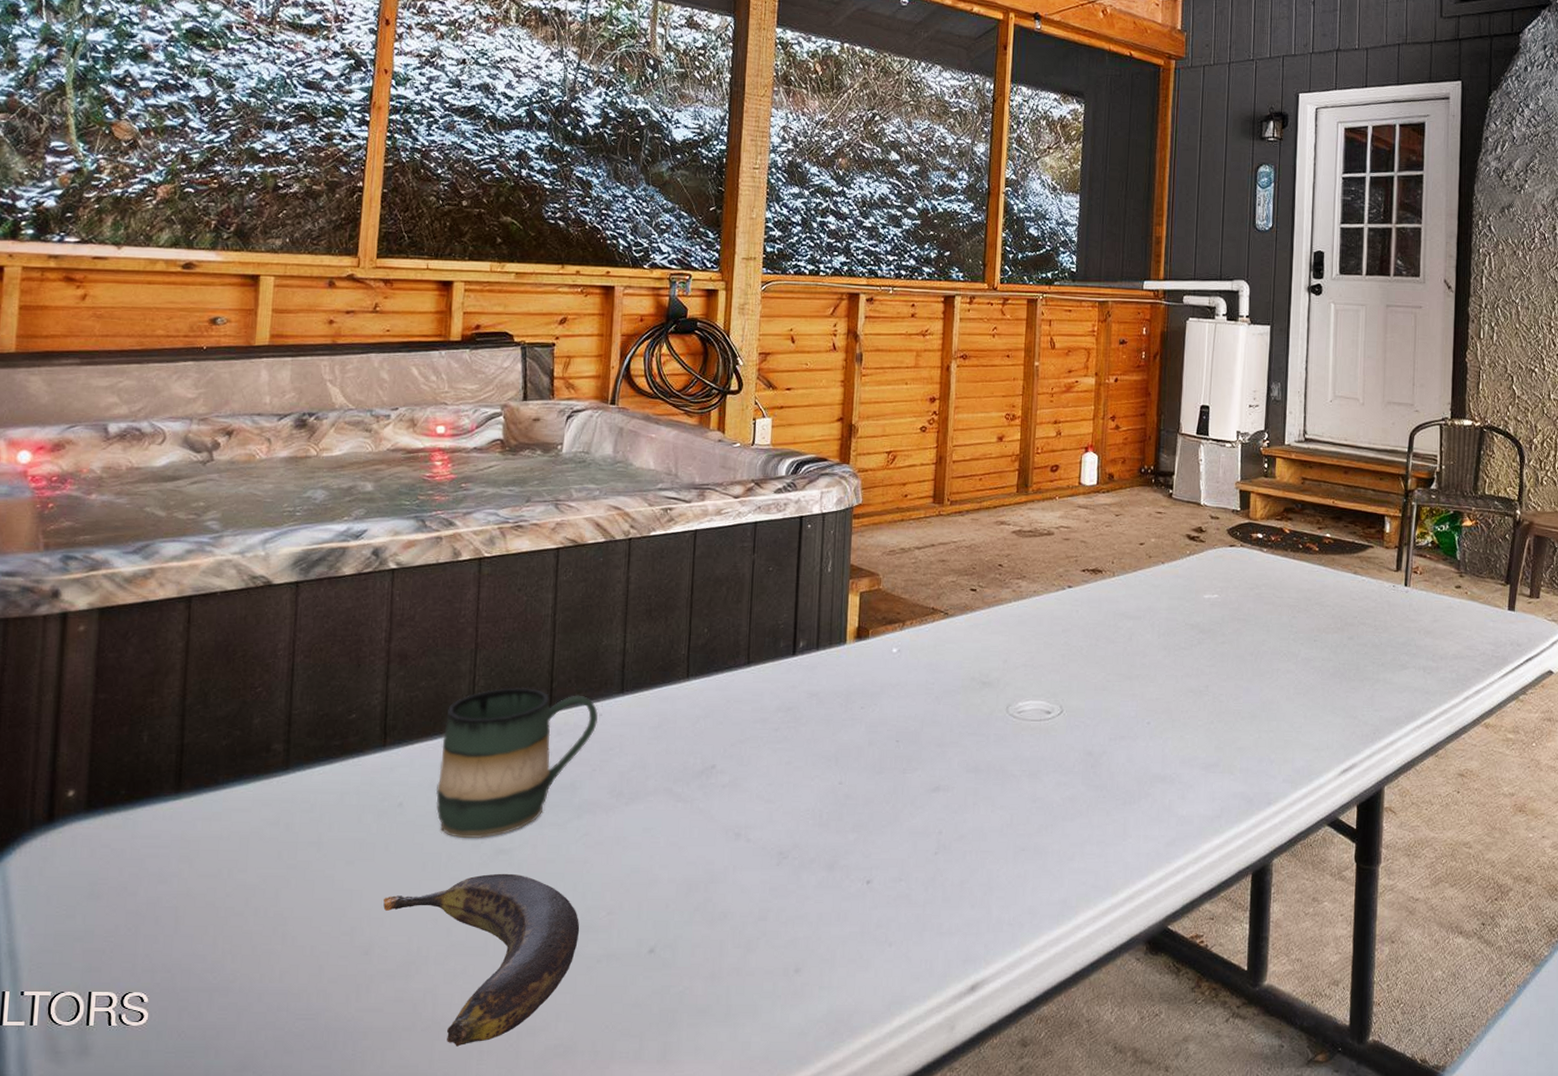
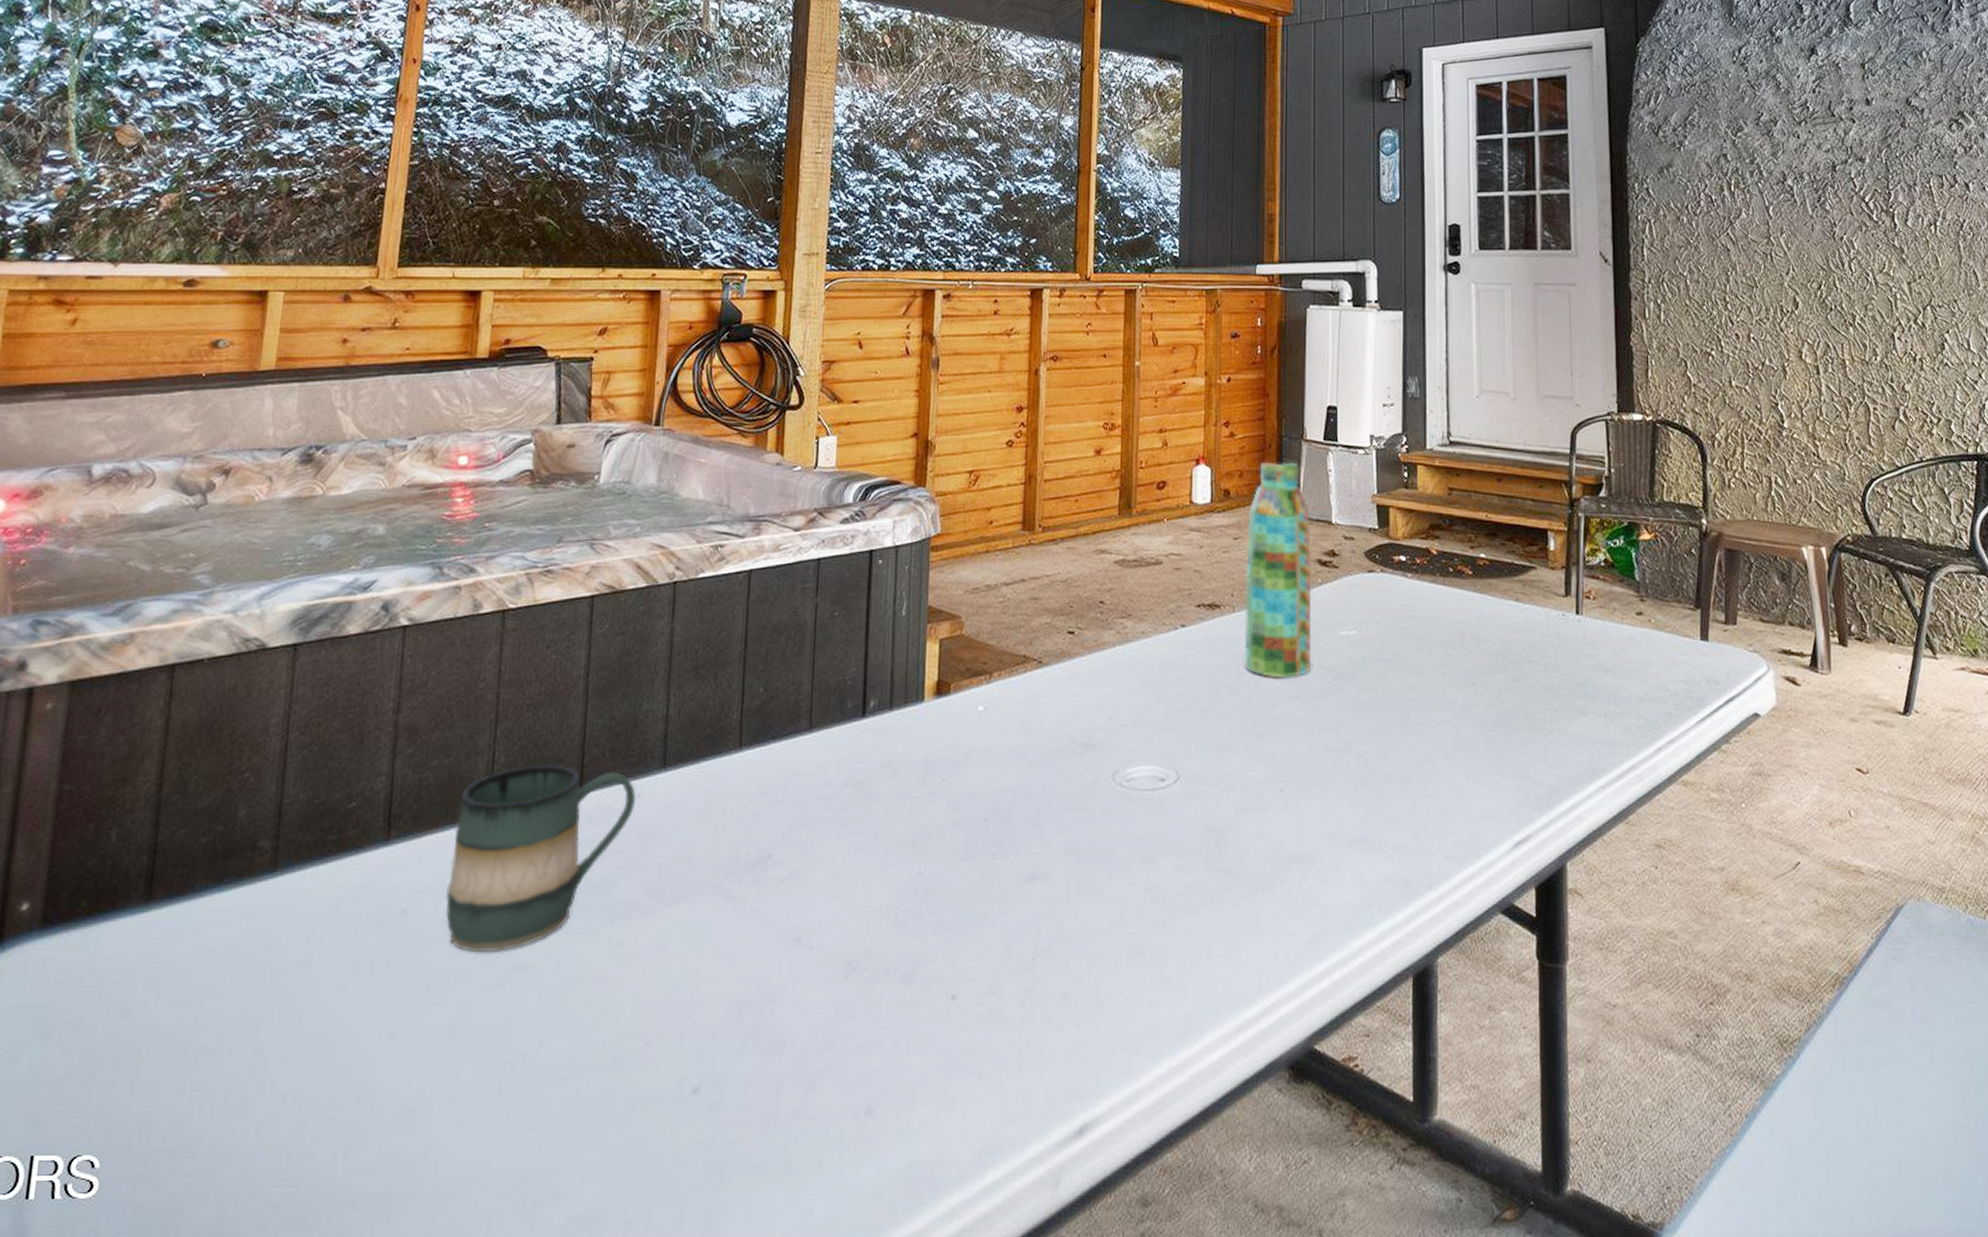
banana: present [383,873,580,1047] -> none [380,995,611,1219]
water bottle: none [1121,451,1182,631] -> present [1244,462,1312,677]

